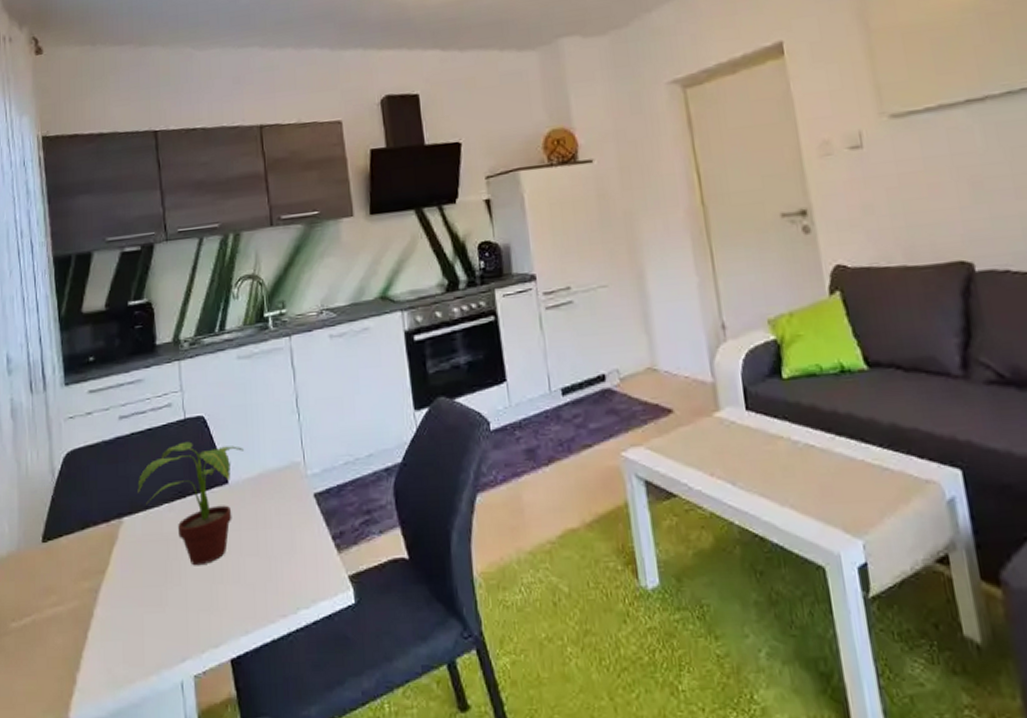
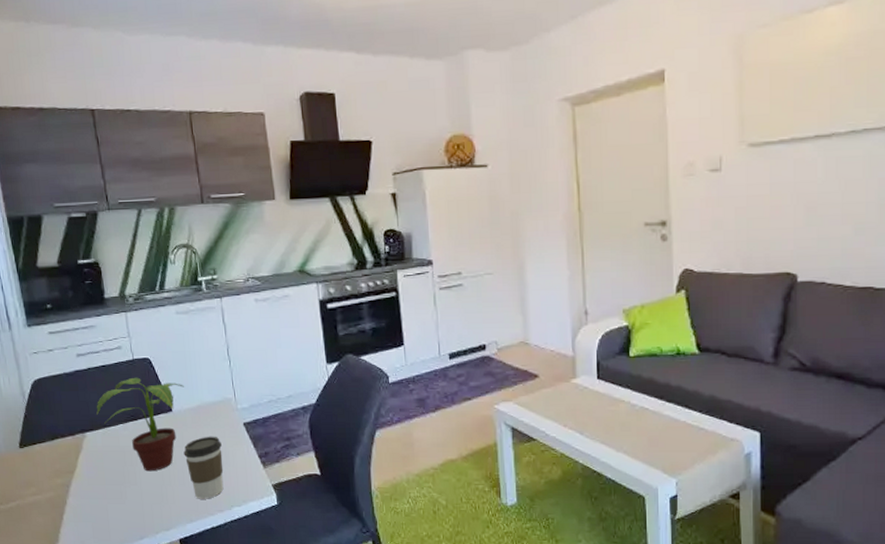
coffee cup: none [240,513,289,601] -> present [184,436,224,499]

